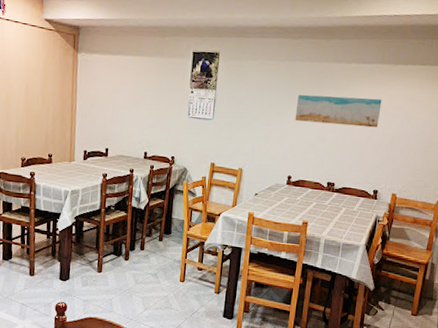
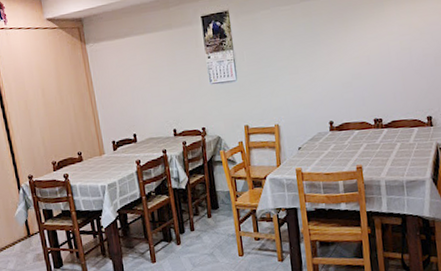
wall art: present [295,94,382,128] -> none [321,18,416,62]

